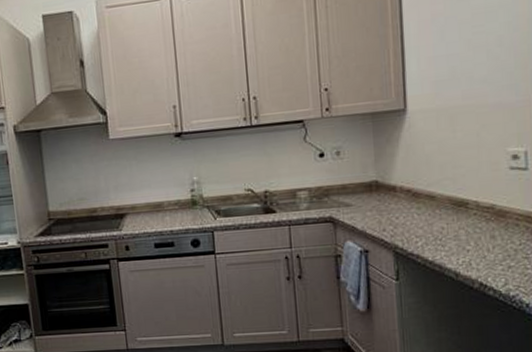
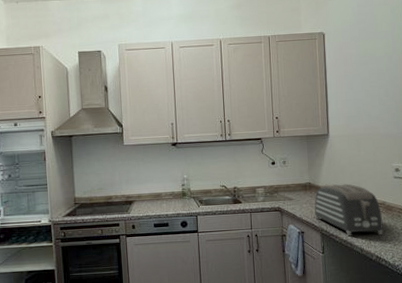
toaster: none [384,180,492,255] -> present [314,183,384,236]

